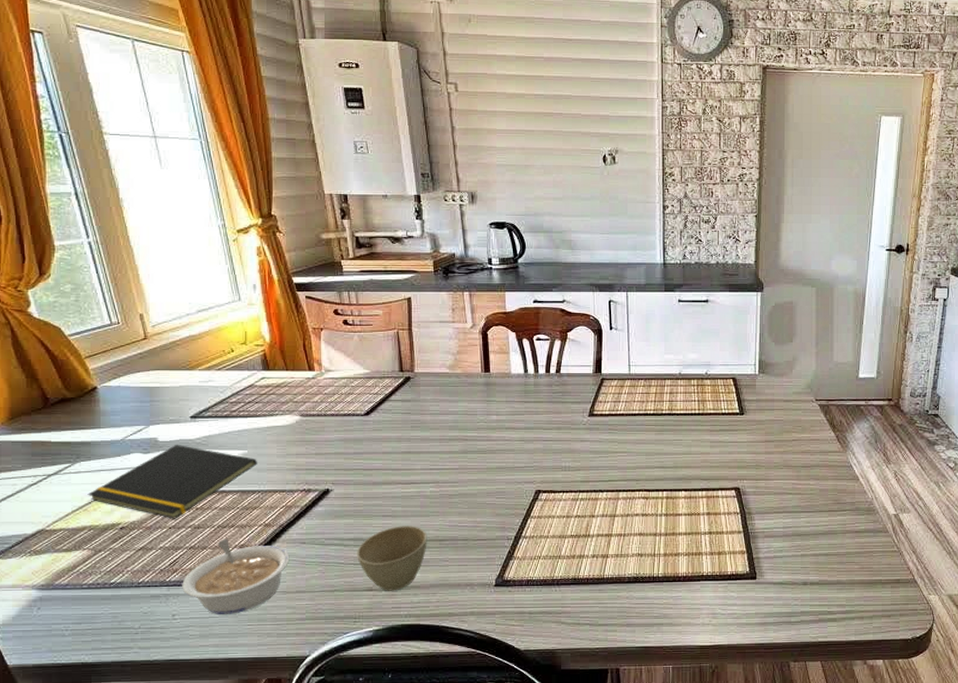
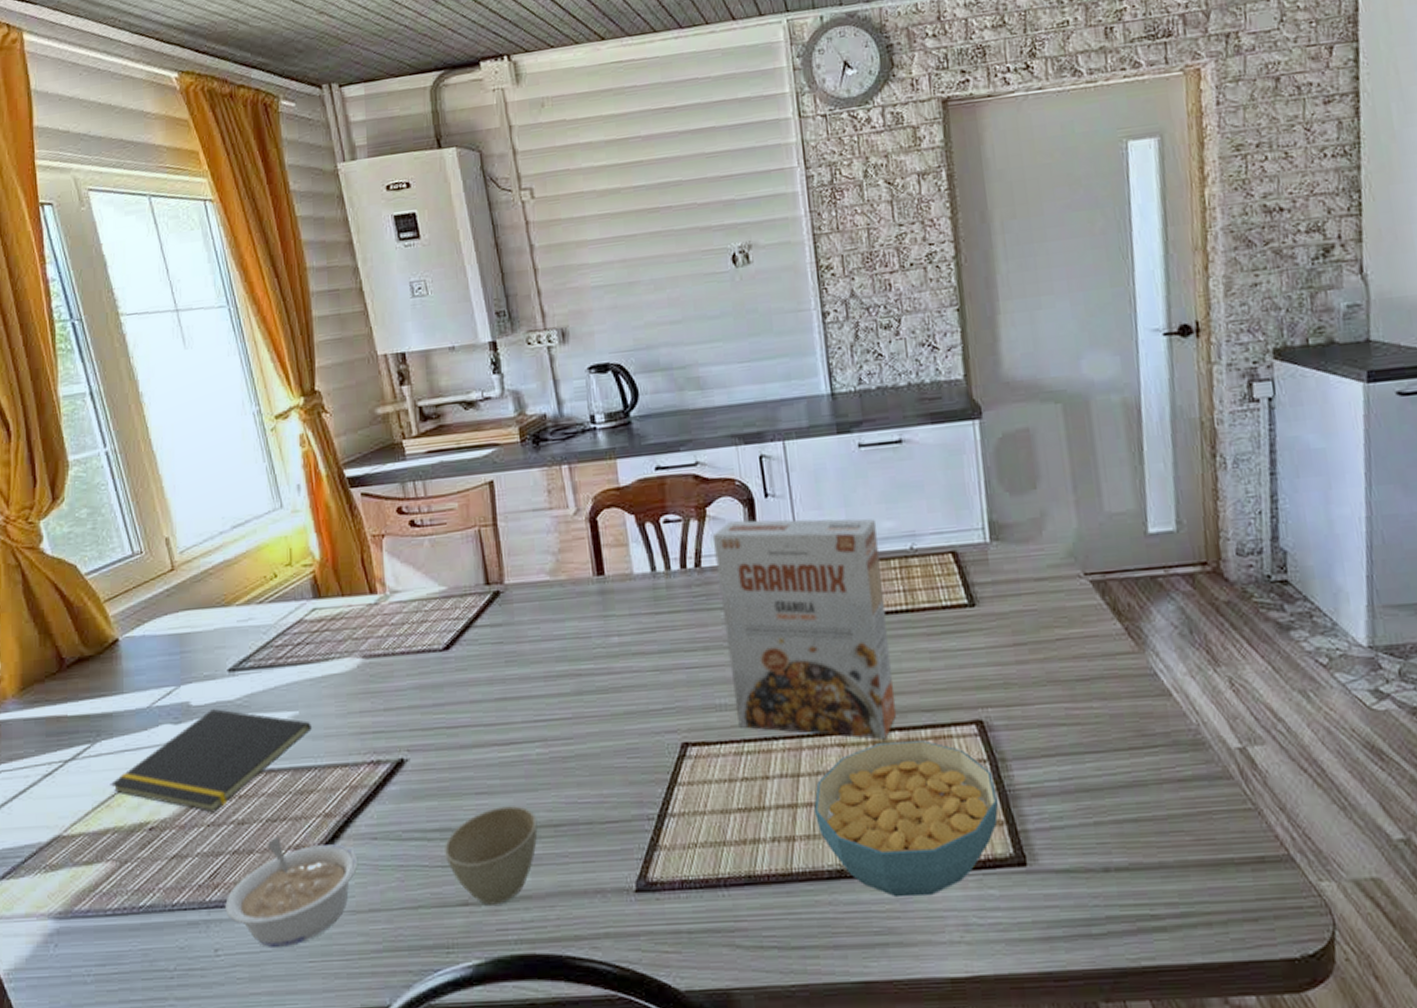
cereal box: none [570,343,685,496] -> present [712,519,897,740]
cereal bowl: none [623,498,743,596] -> present [814,740,998,898]

